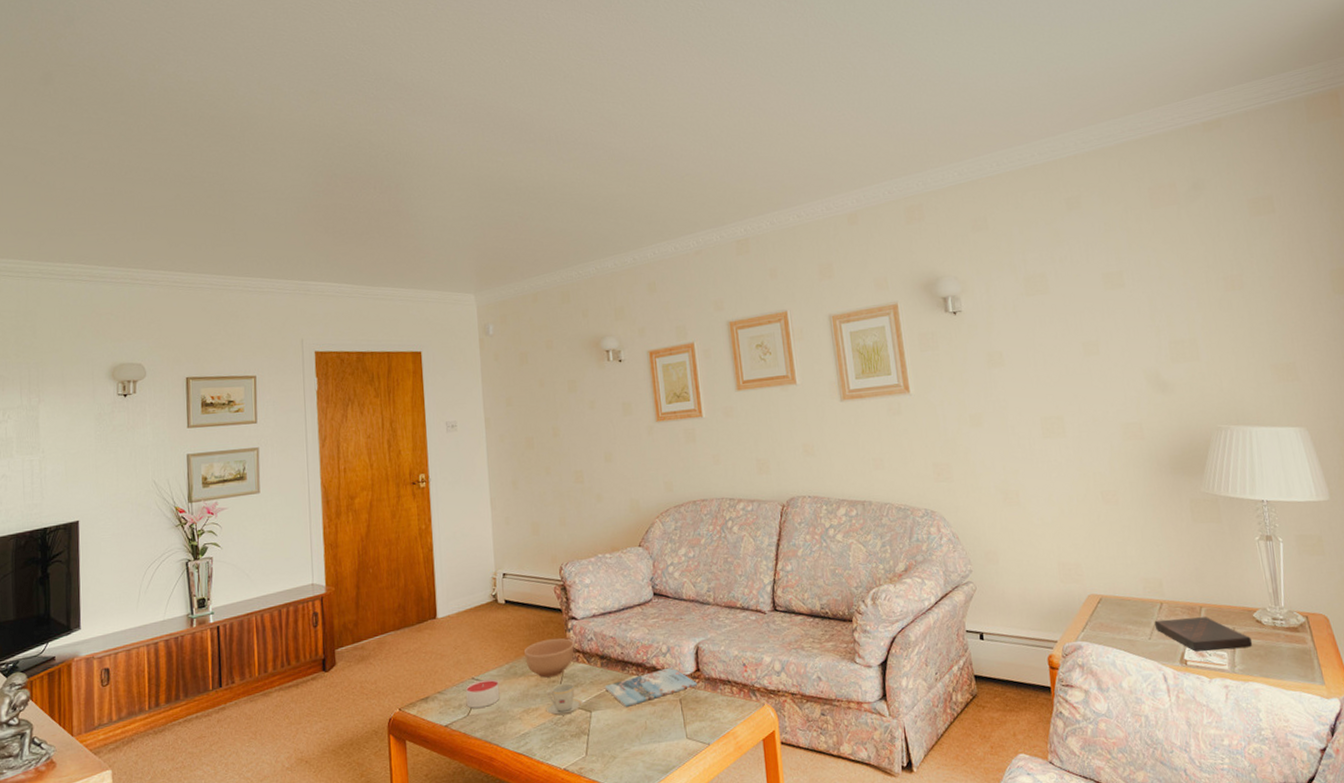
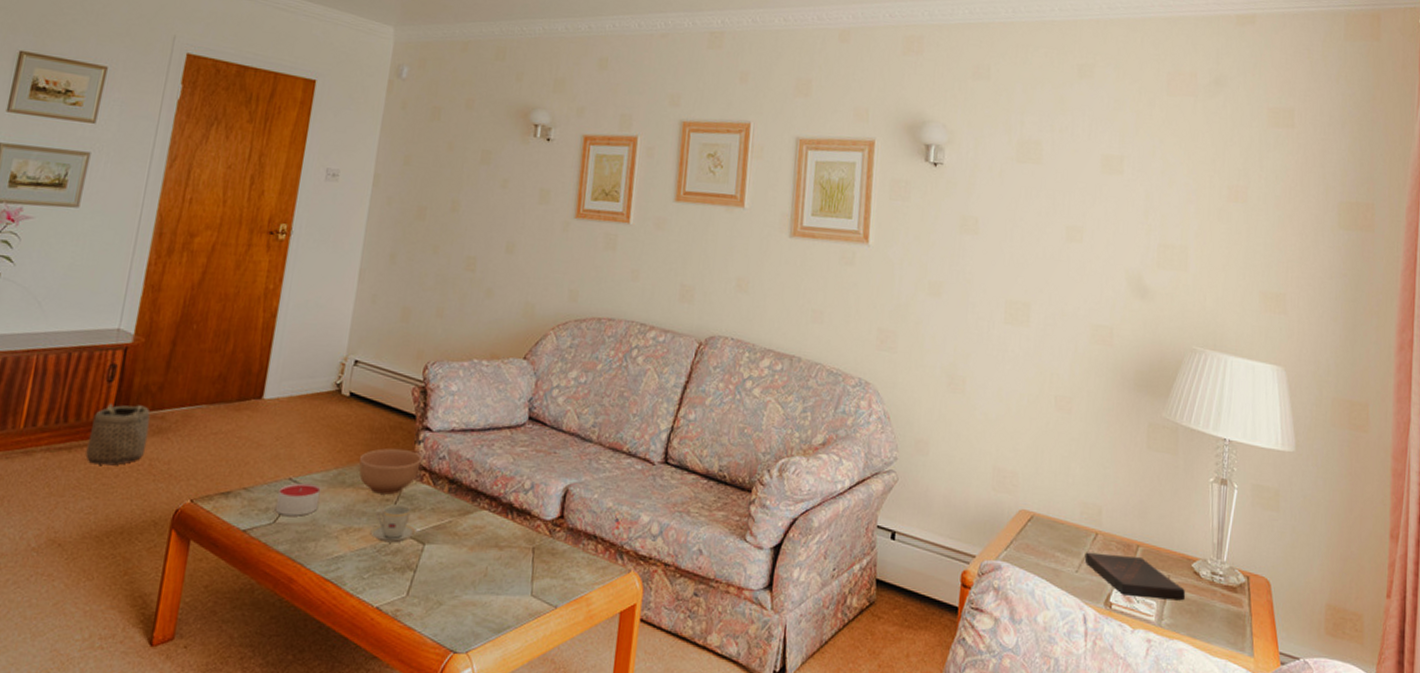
basket: none [309,641,355,694] -> present [85,402,151,465]
magazine: present [604,667,697,707] -> none [446,507,557,546]

